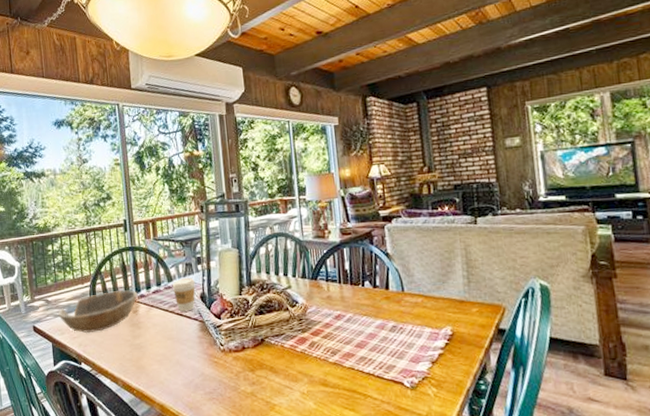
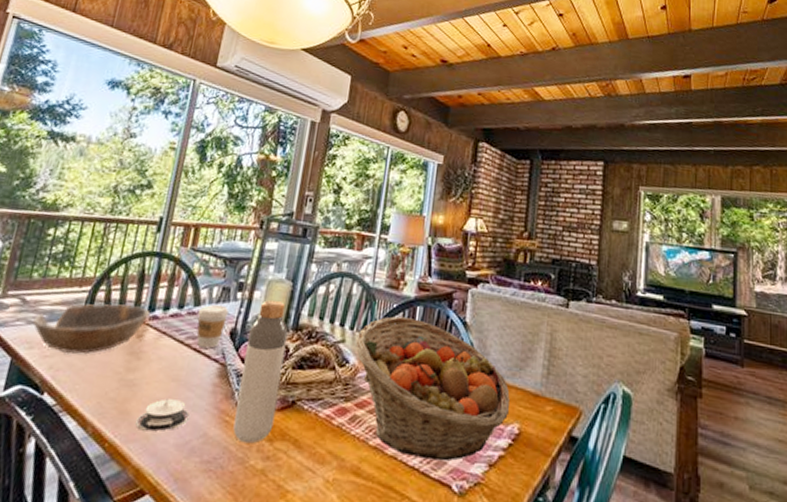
architectural model: none [151,352,189,378] -> present [135,399,191,431]
bottle: none [215,265,252,376] -> present [233,299,288,444]
fruit basket: none [299,258,440,366] -> present [355,316,510,461]

